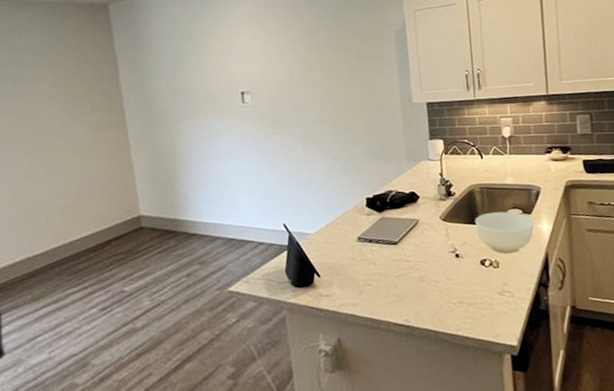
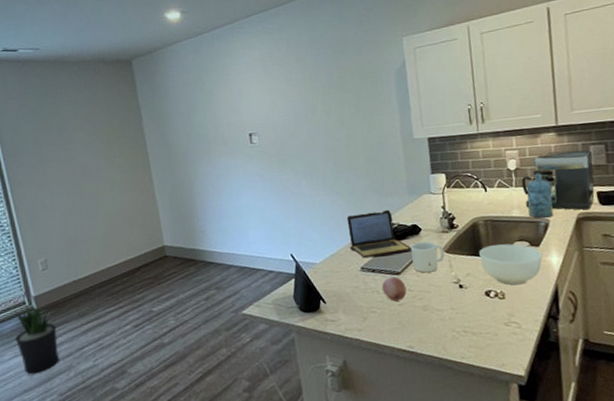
laptop: none [343,176,409,228] -> present [346,209,411,258]
fruit: none [378,246,404,273] -> present [381,276,407,302]
mug: none [407,209,442,243] -> present [410,241,445,273]
coffee maker: none [515,119,581,178] -> present [521,150,595,210]
canister: none [519,141,545,186] -> present [526,173,554,218]

